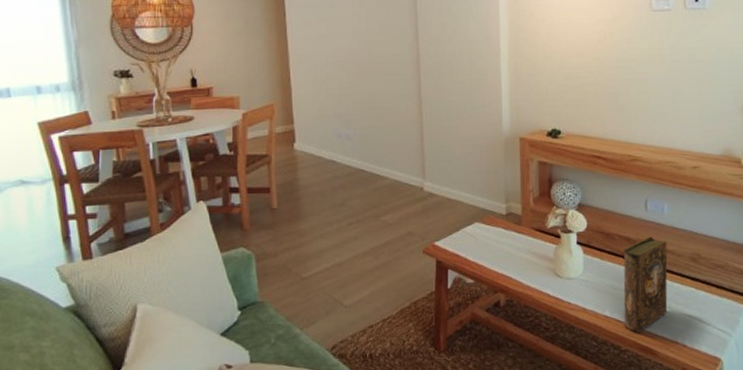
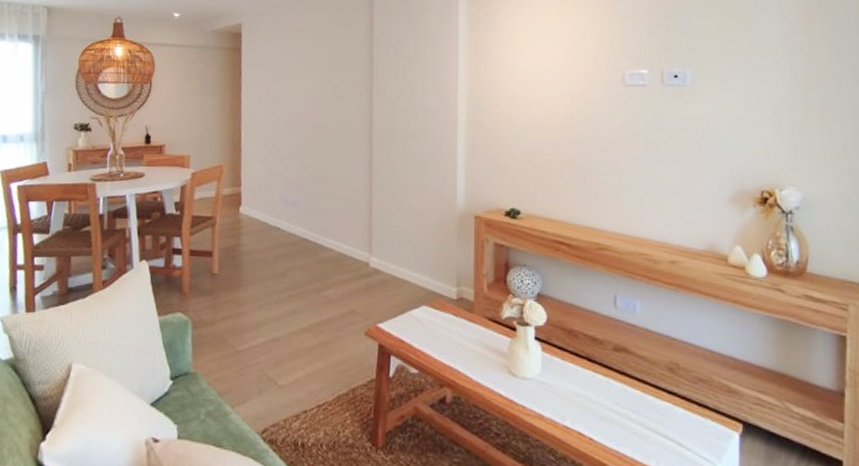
book: present [623,236,668,333] -> none [587,337,640,451]

